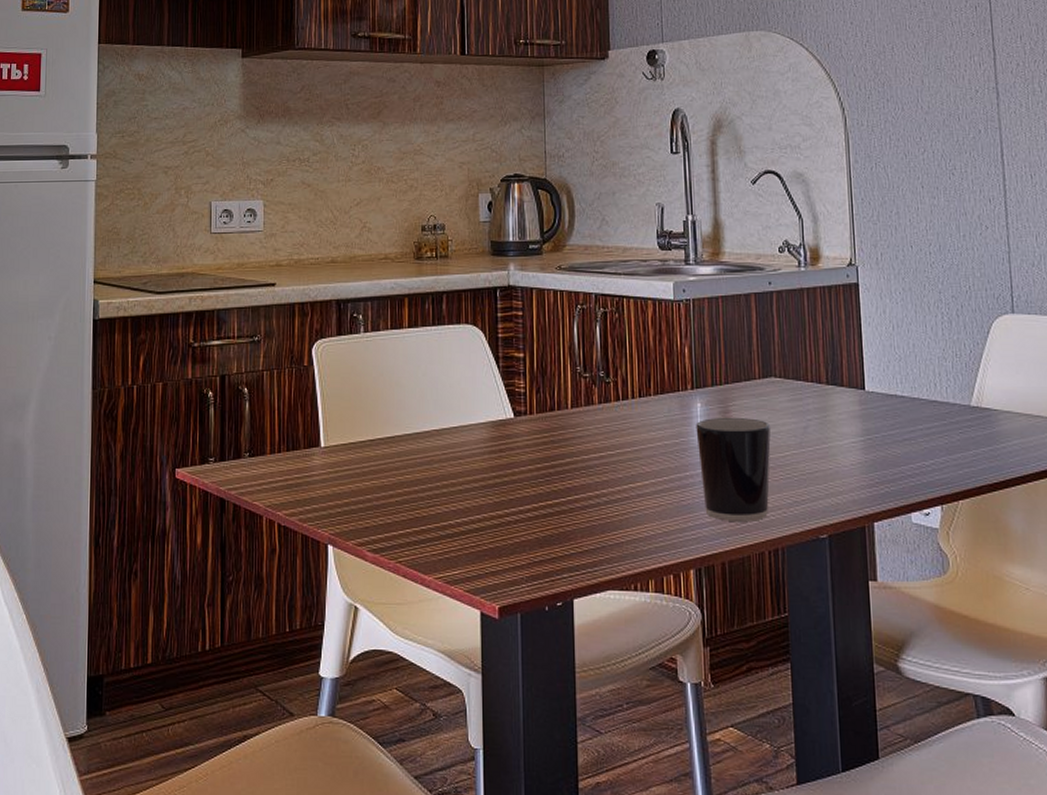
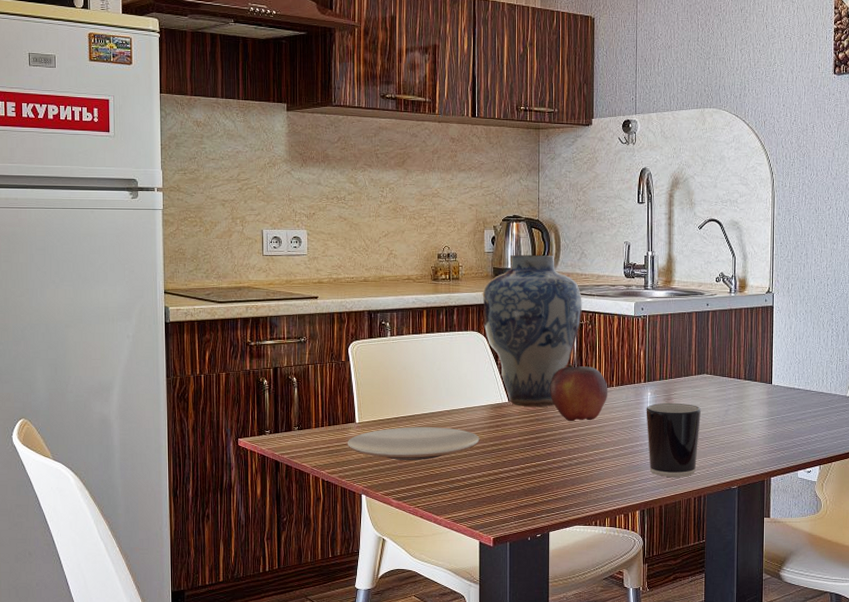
plate: none [309,452,478,498] -> present [347,427,480,460]
vase: none [478,223,606,425] -> present [482,254,582,408]
fruit: none [566,364,645,444] -> present [549,363,608,422]

